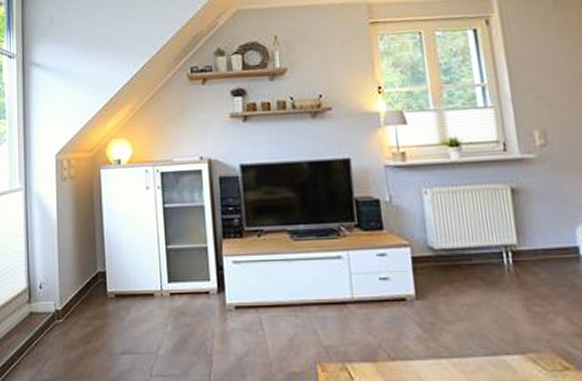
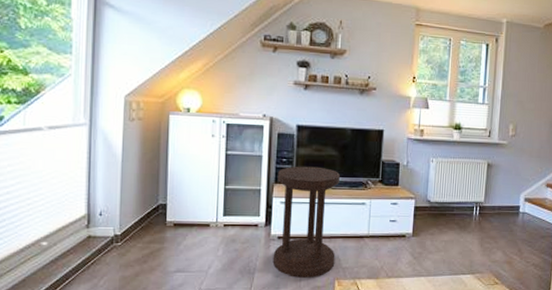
side table: none [225,213,313,362] -> present [272,166,340,279]

